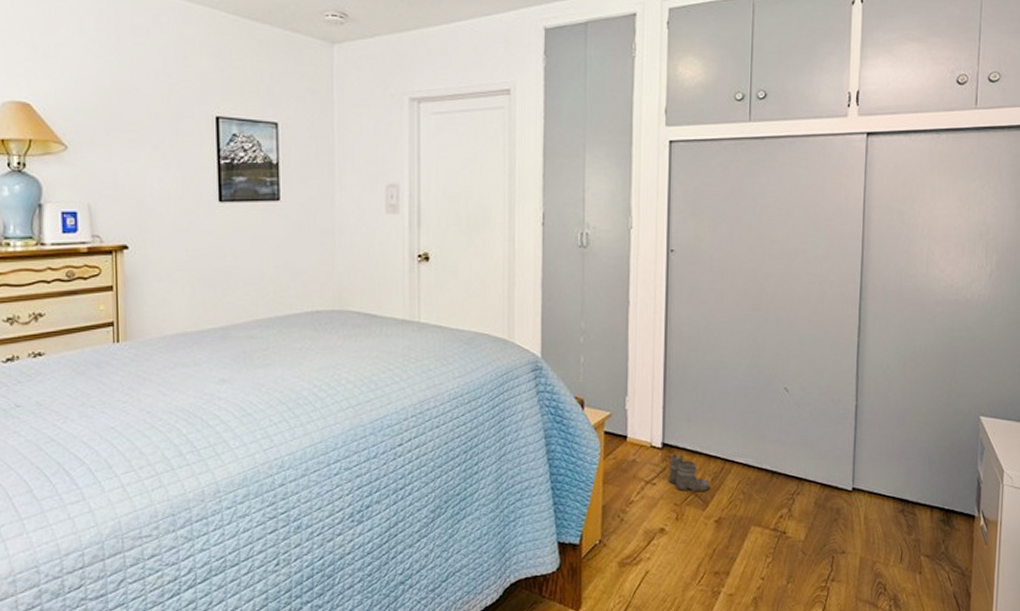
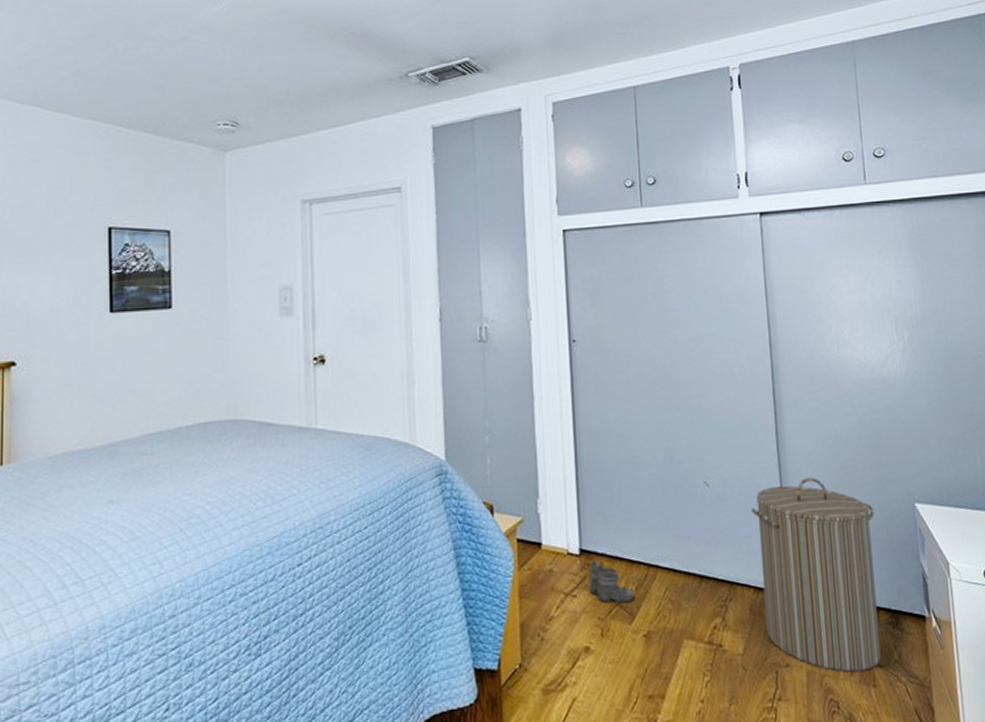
laundry hamper: none [825,389,941,560] -> present [751,477,881,672]

